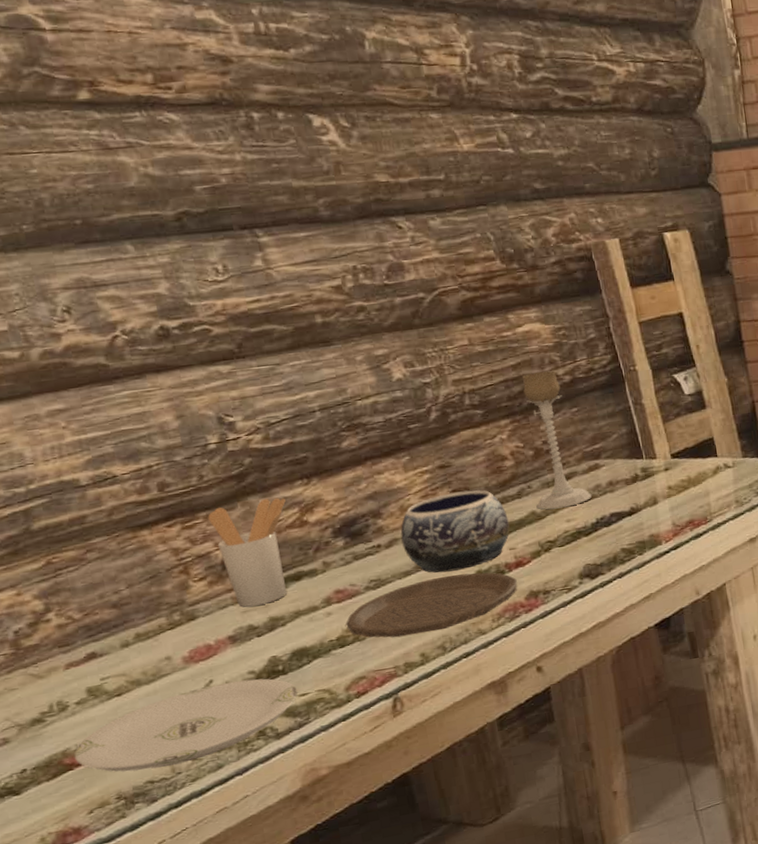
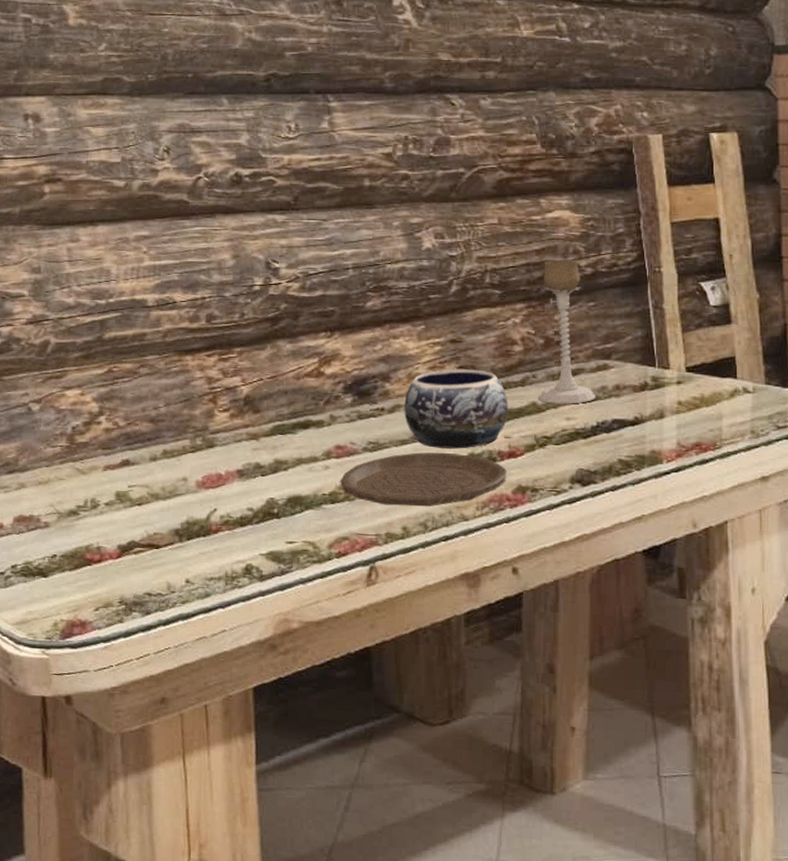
plate: present [74,678,298,772] -> none [94,514,286,583]
utensil holder: present [208,497,287,607] -> none [241,345,308,446]

